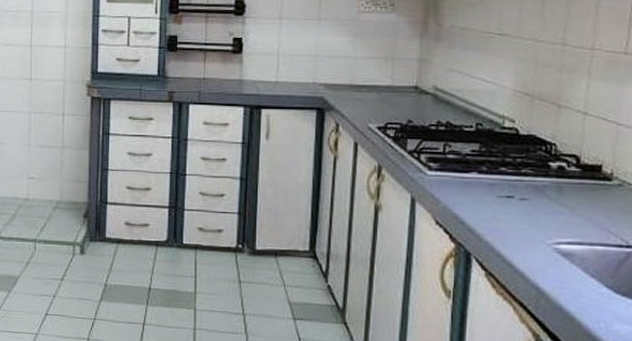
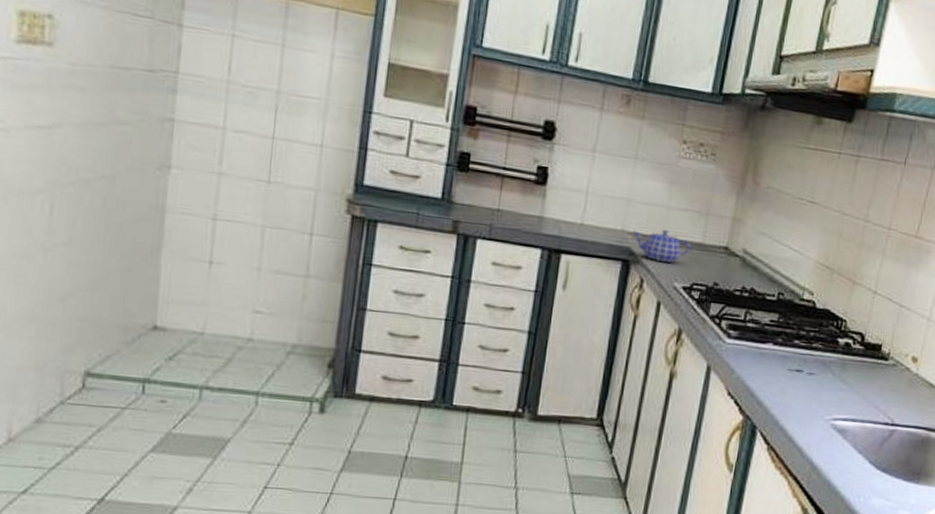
teapot: none [323,77,381,106] -> present [632,229,692,263]

